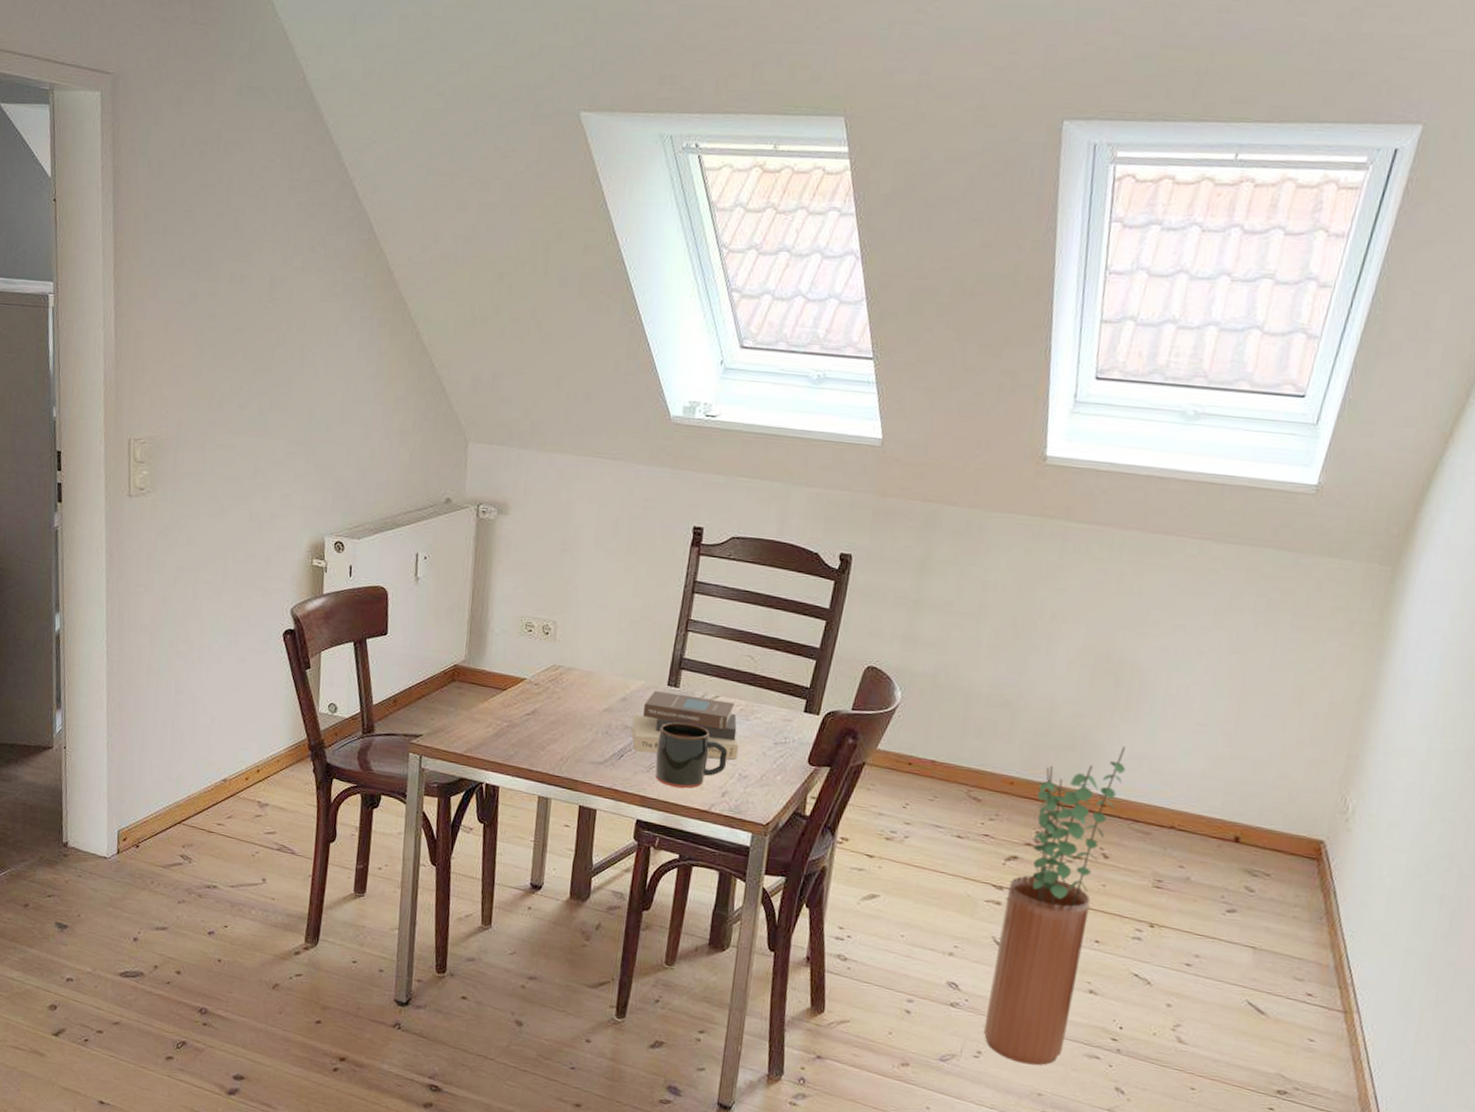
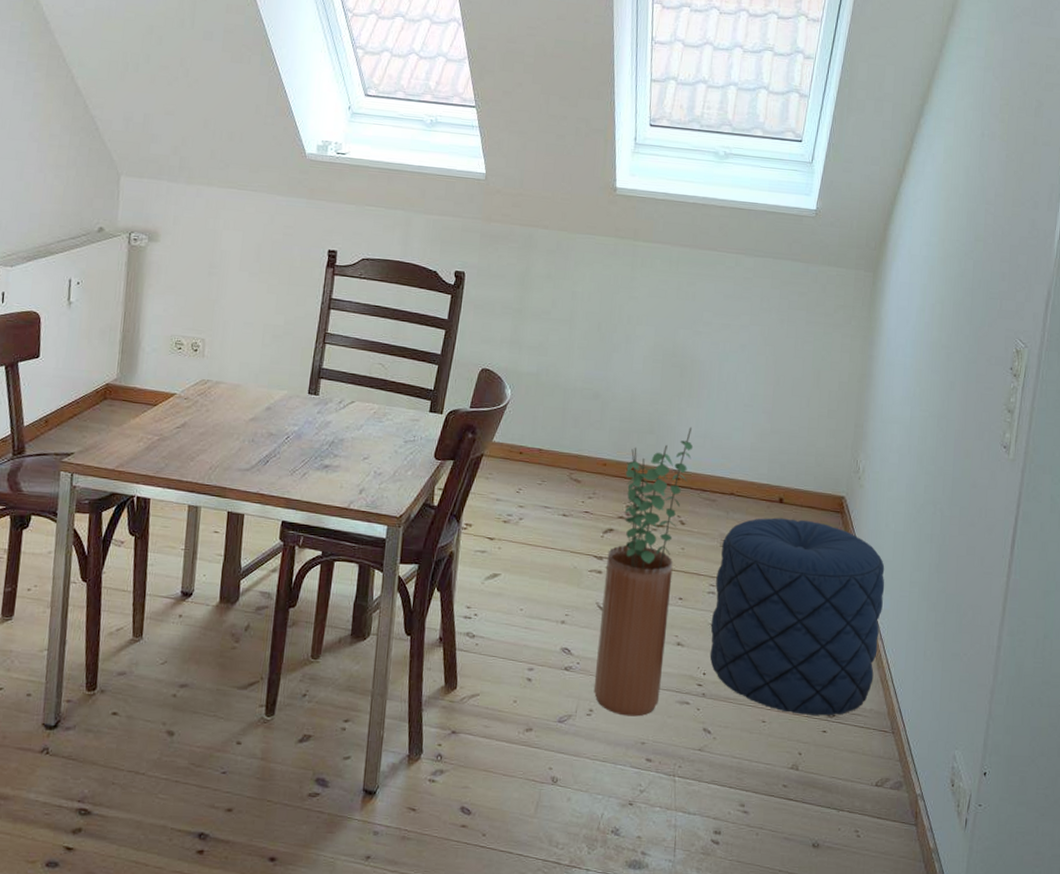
books: present [631,691,739,760] -> none [275,399,374,459]
mug: present [655,722,728,788] -> none [298,427,364,488]
pouf: none [1129,858,1372,1093] -> present [709,517,885,716]

